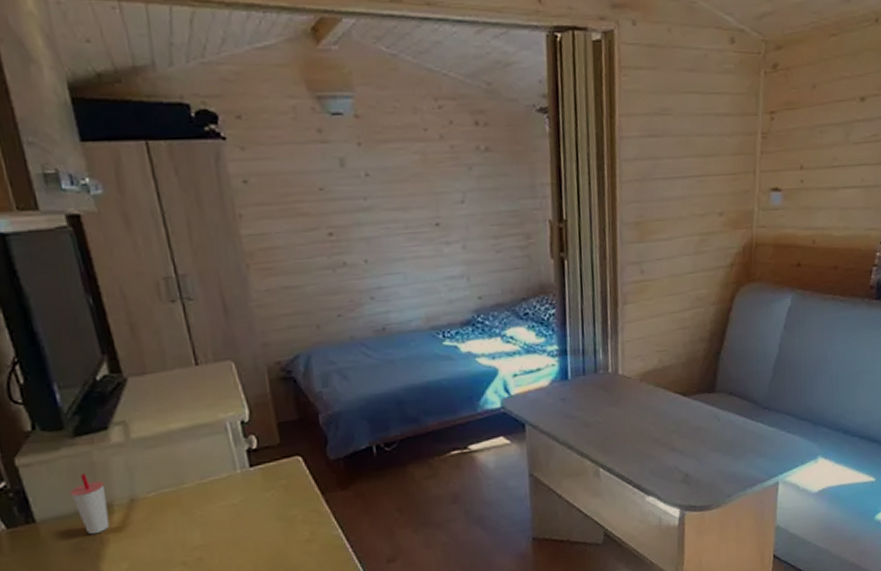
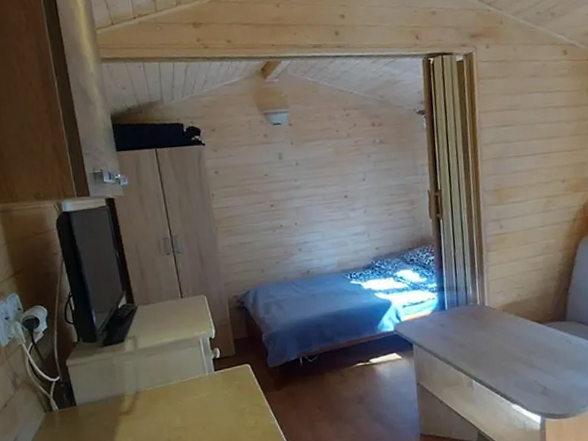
cup: present [69,473,110,535] -> none [98,372,122,416]

